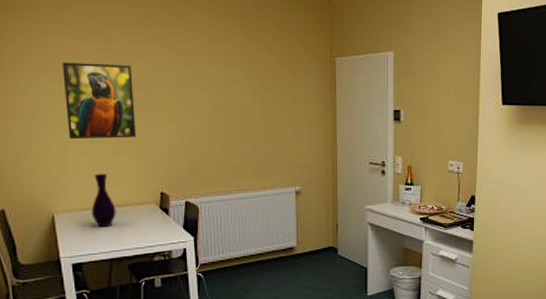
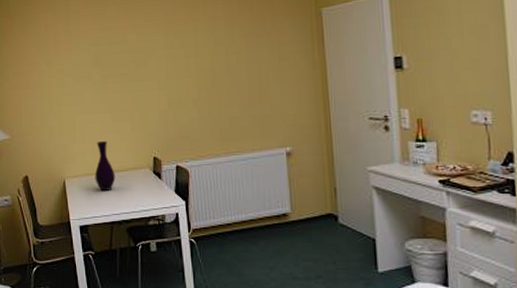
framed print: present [62,62,136,140] -> none [71,40,131,111]

